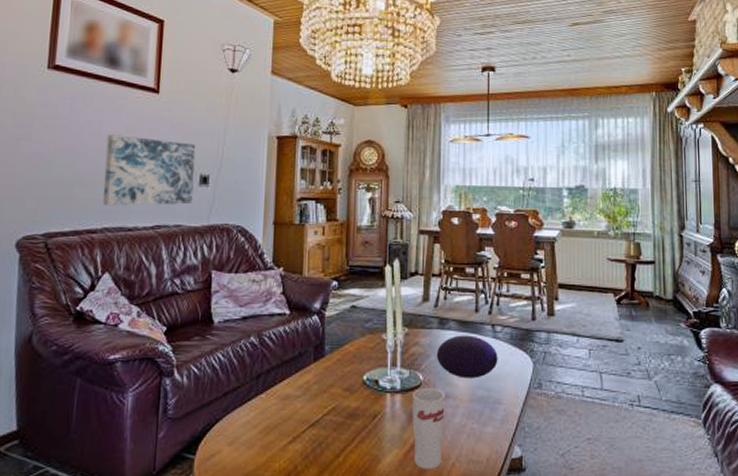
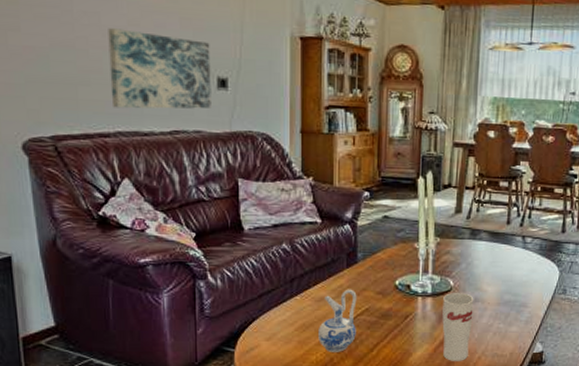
ceramic pitcher: none [282,385,324,459] -> present [318,289,357,352]
decorative orb: present [436,335,498,379] -> none [467,245,527,285]

